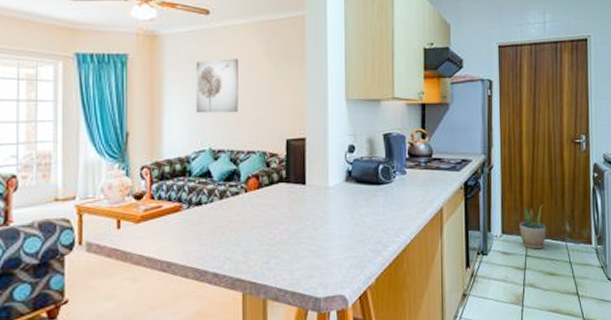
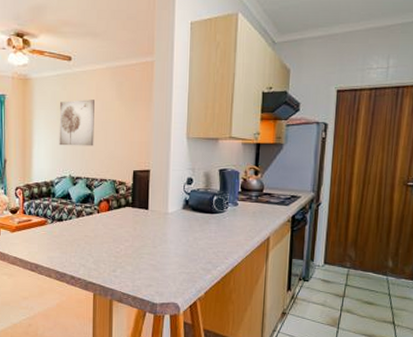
potted plant: present [519,205,546,250] -> none [341,241,369,281]

